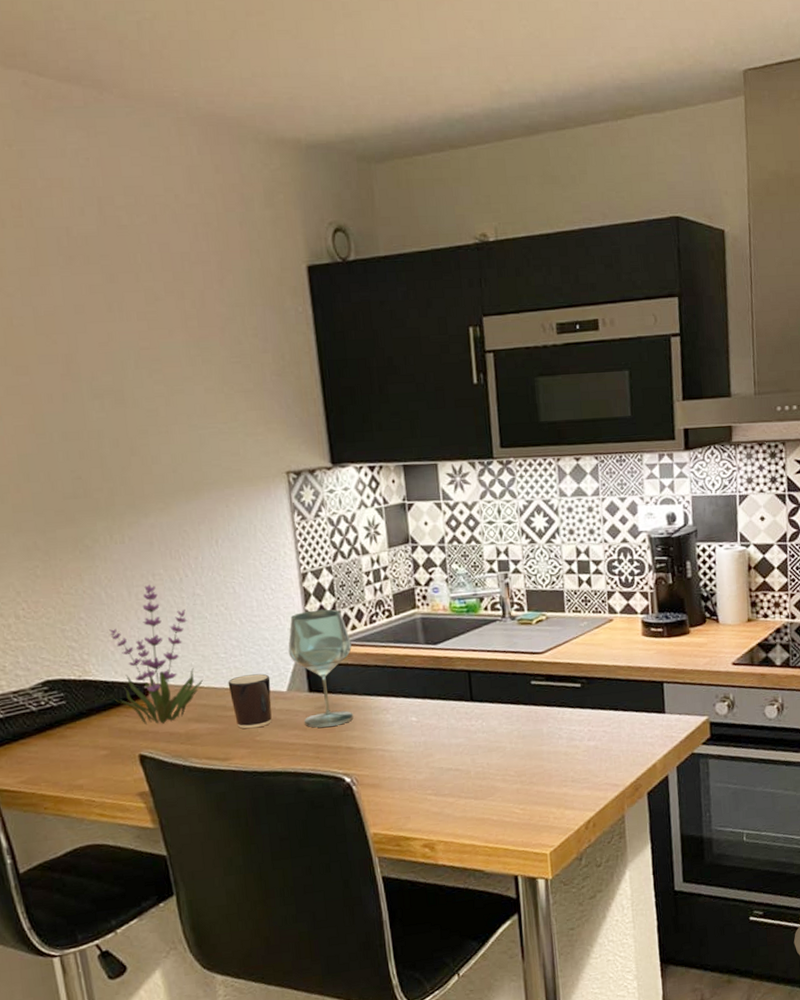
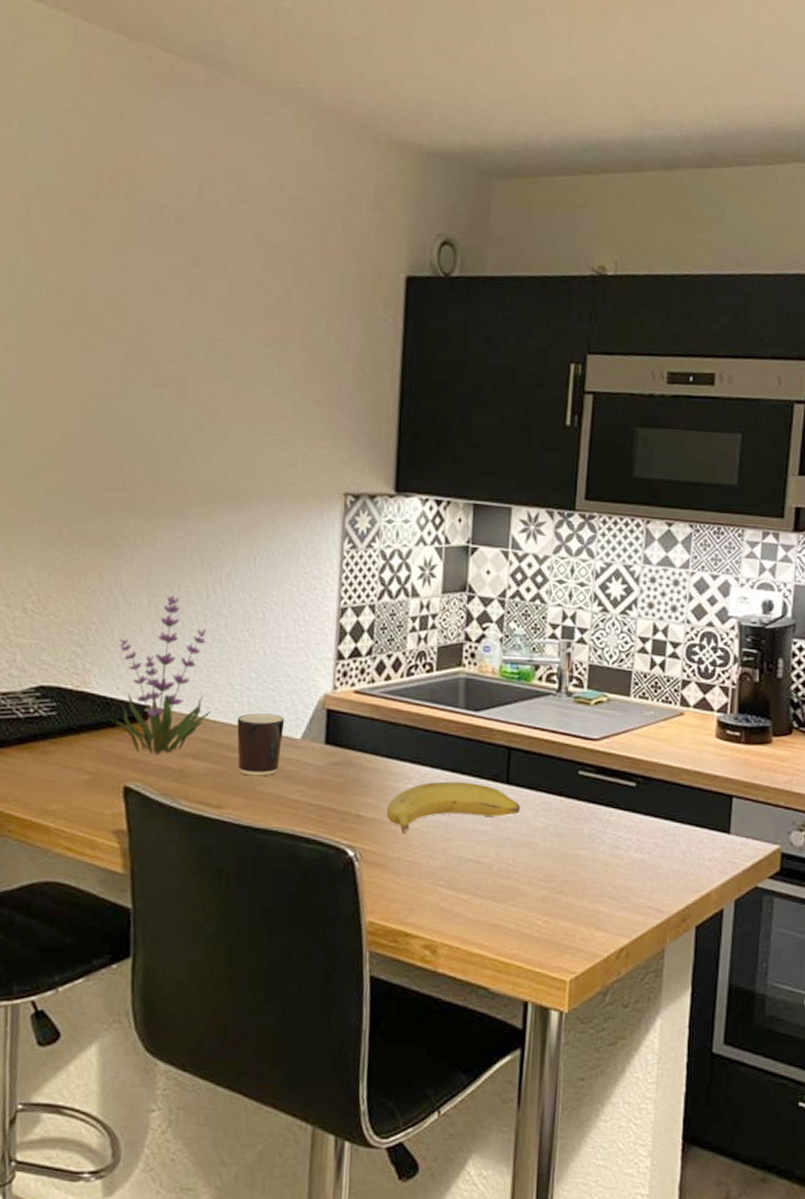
wine glass: present [288,609,354,728] -> none [310,651,382,788]
fruit: none [372,705,487,757] -> present [386,781,521,834]

